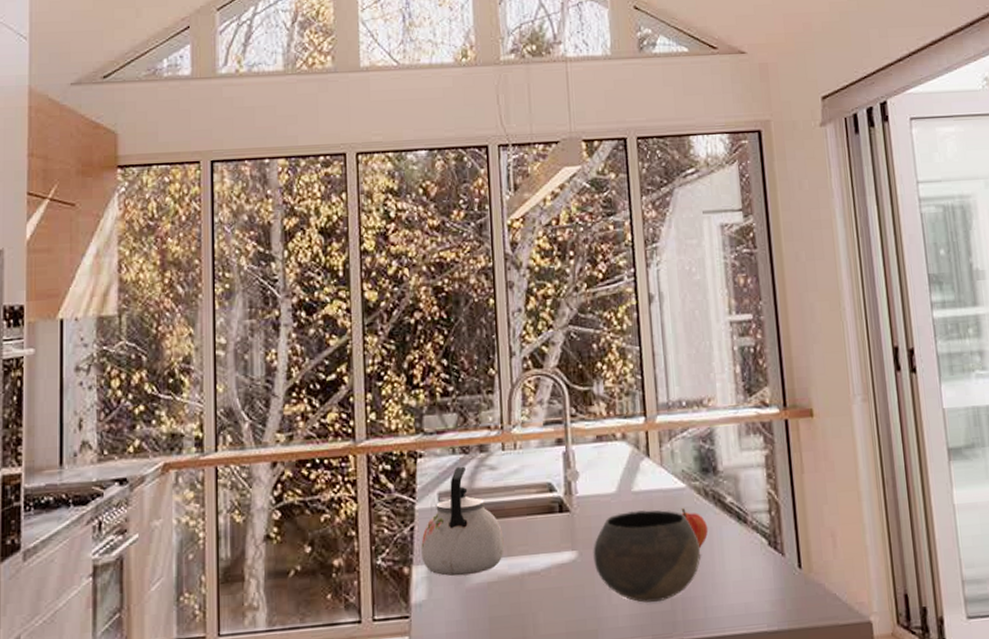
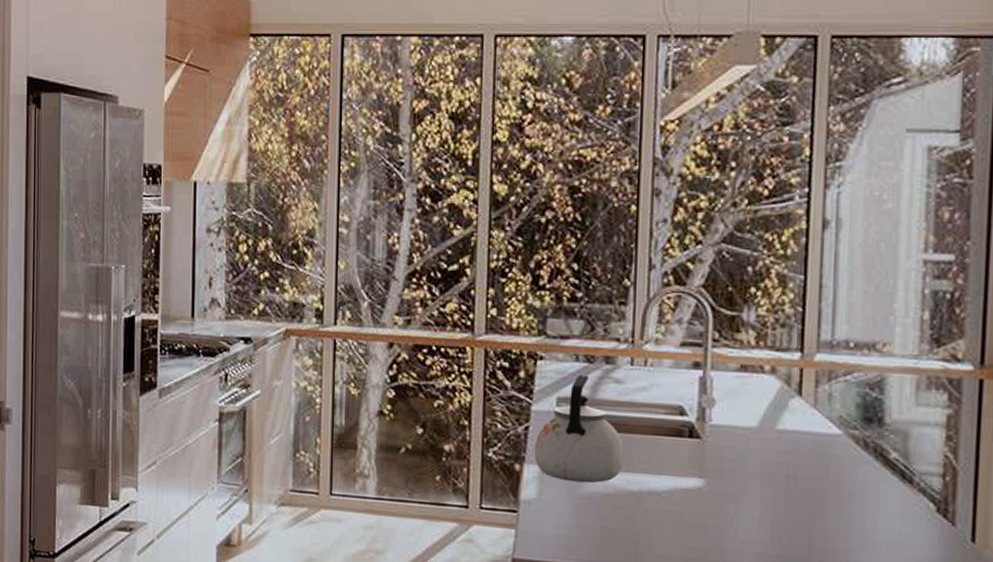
bowl: present [593,510,701,603] -> none [722,449,851,546]
fruit: present [681,508,709,549] -> none [832,456,864,501]

